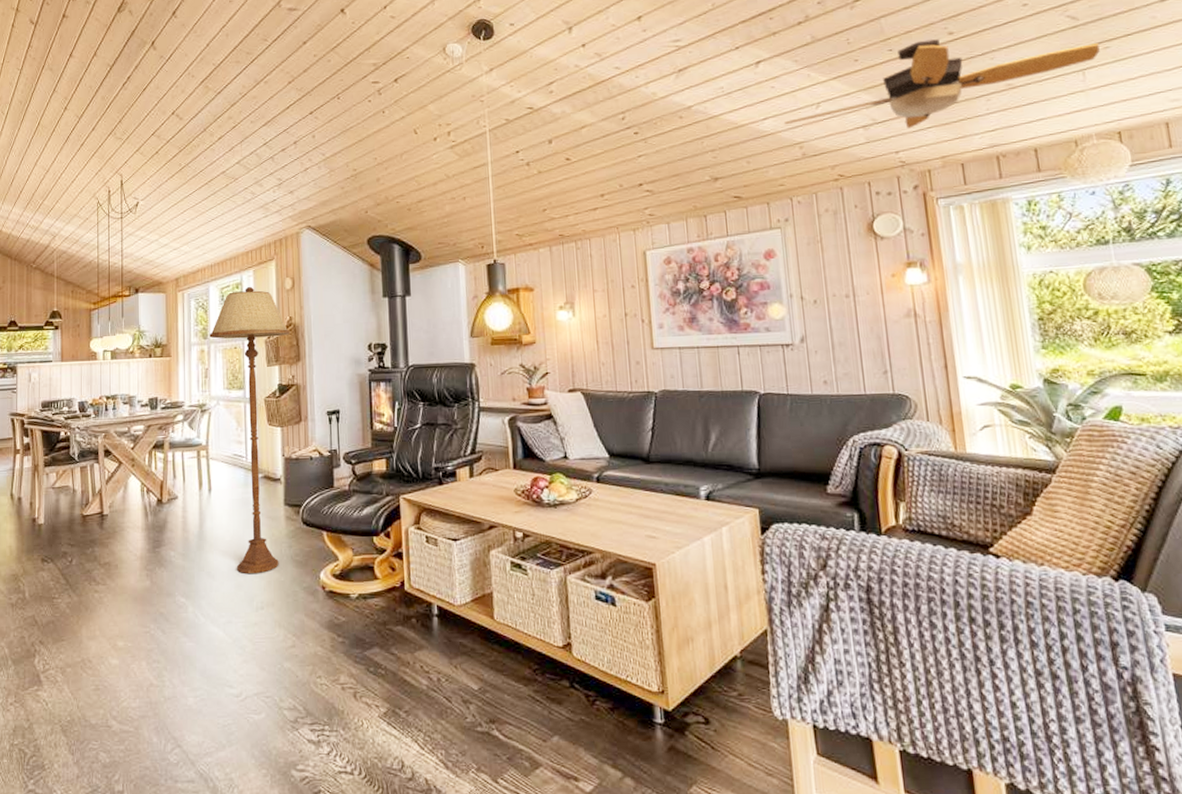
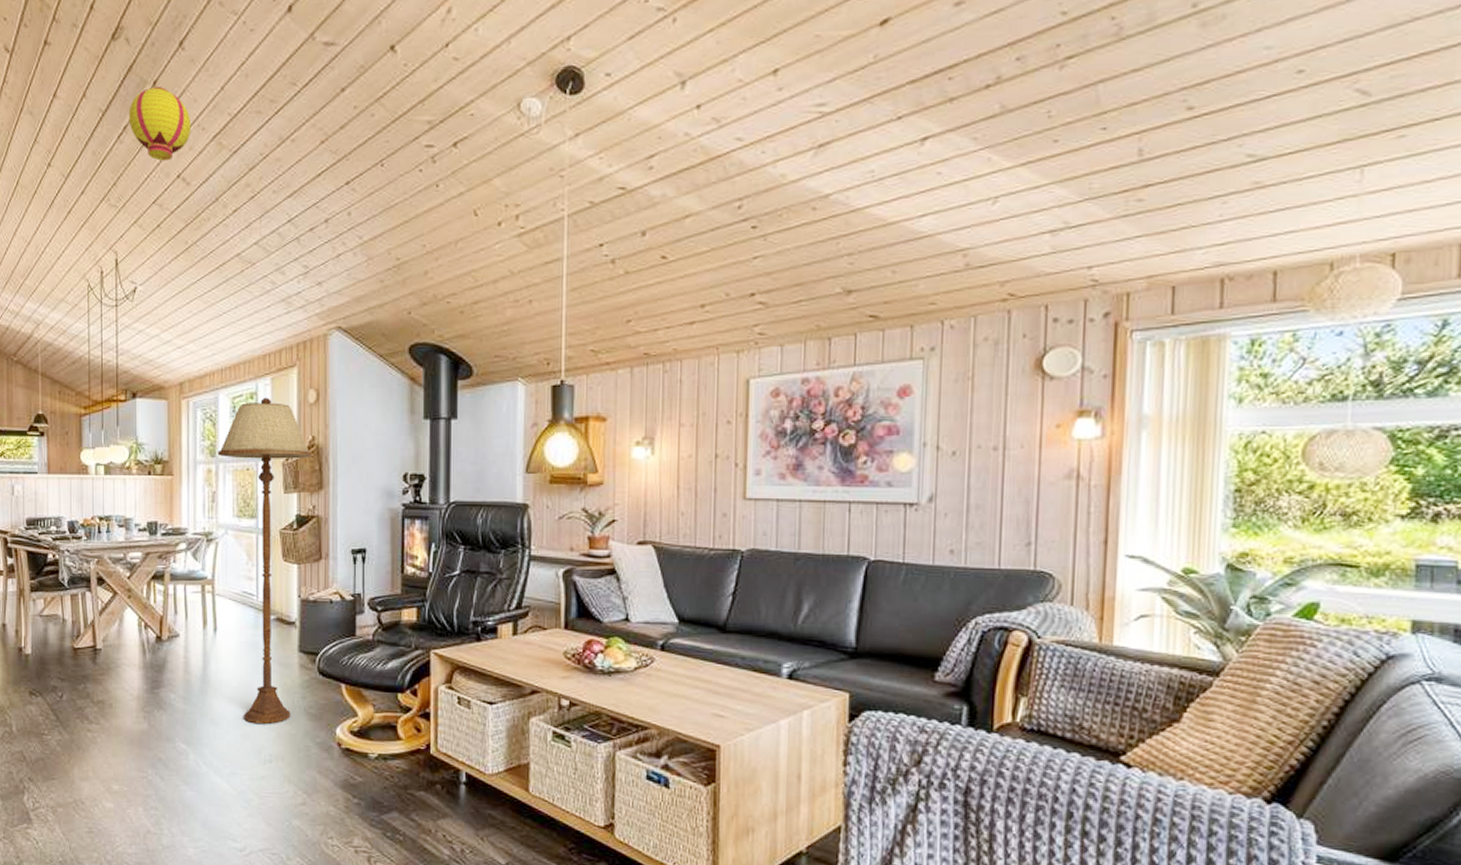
paper lantern: none [131,46,183,102] -> present [128,87,192,161]
ceiling fan: present [784,39,1100,129] -> none [948,116,1392,237]

